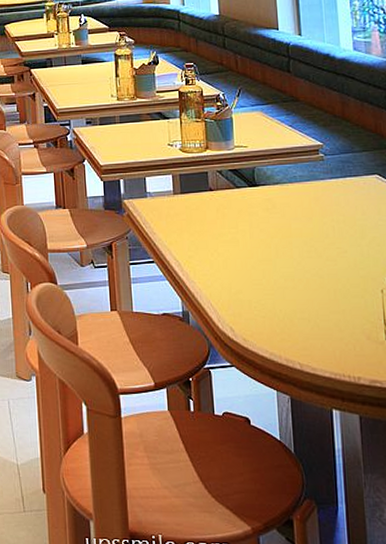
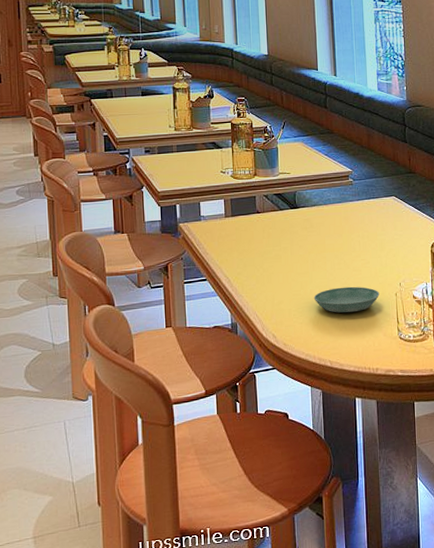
saucer: none [278,278,361,309] -> present [313,286,380,313]

